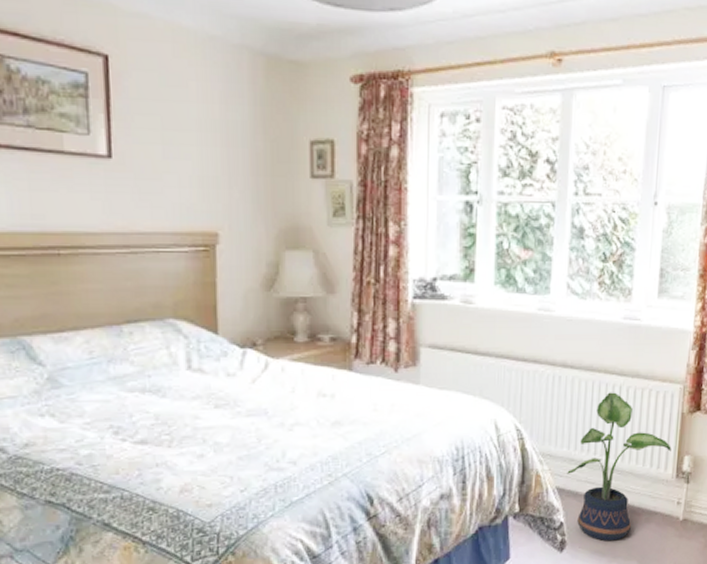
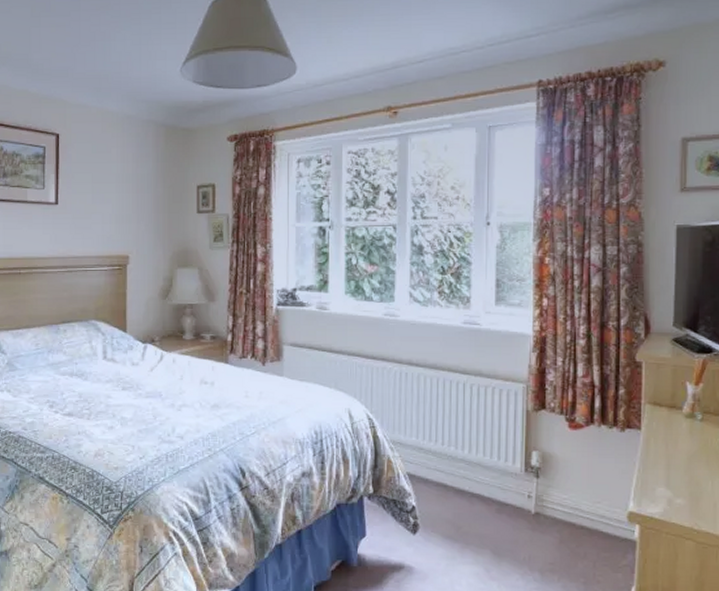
potted plant: present [567,392,672,541] -> none [417,389,518,528]

